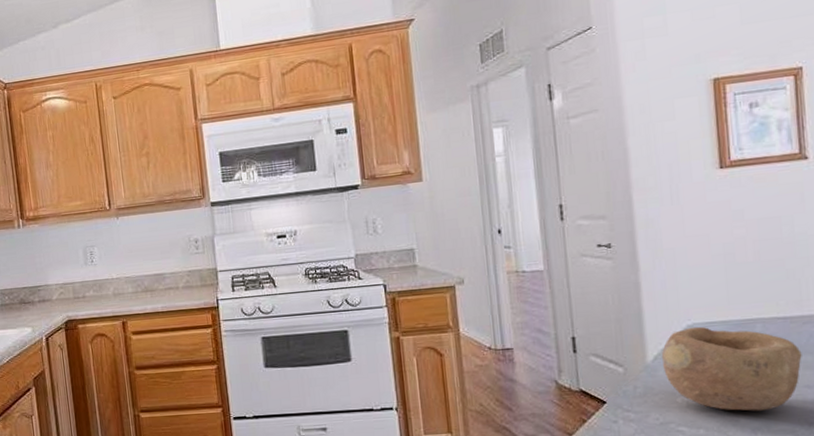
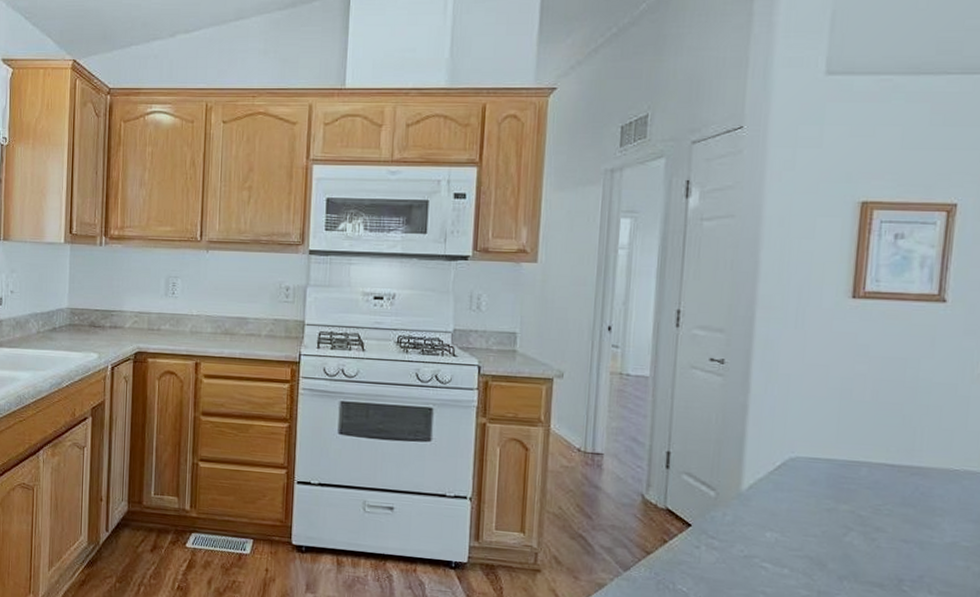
bowl: present [661,326,802,411] -> none [757,460,904,560]

